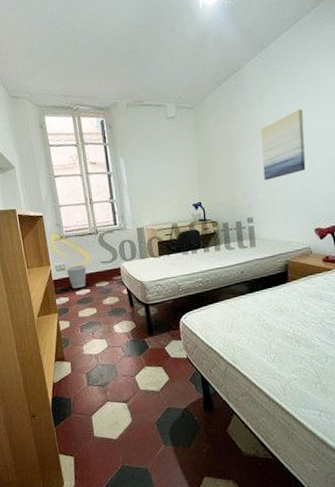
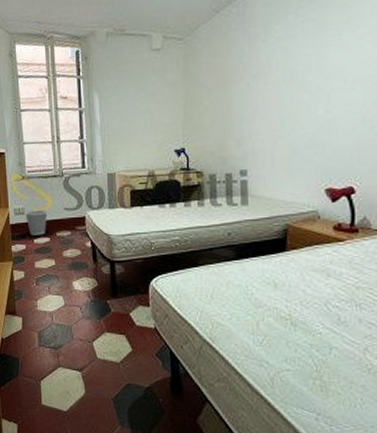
wall art: present [260,109,306,181] -> none [263,43,320,127]

